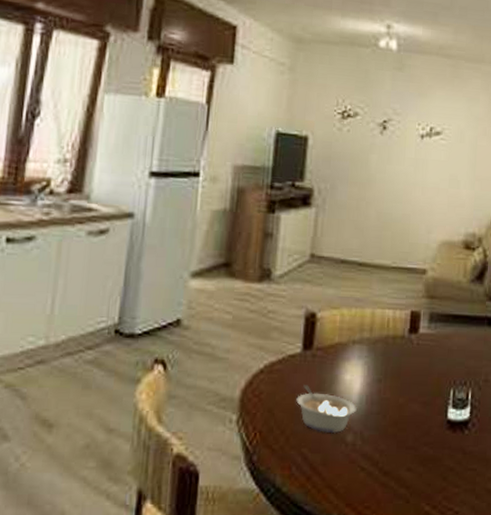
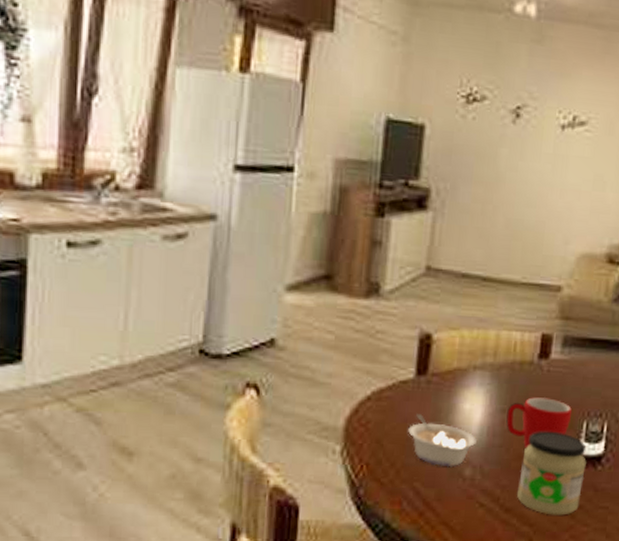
mug: none [382,368,440,415] -> present [506,397,573,449]
jar: none [394,398,455,478] -> present [517,431,587,515]

